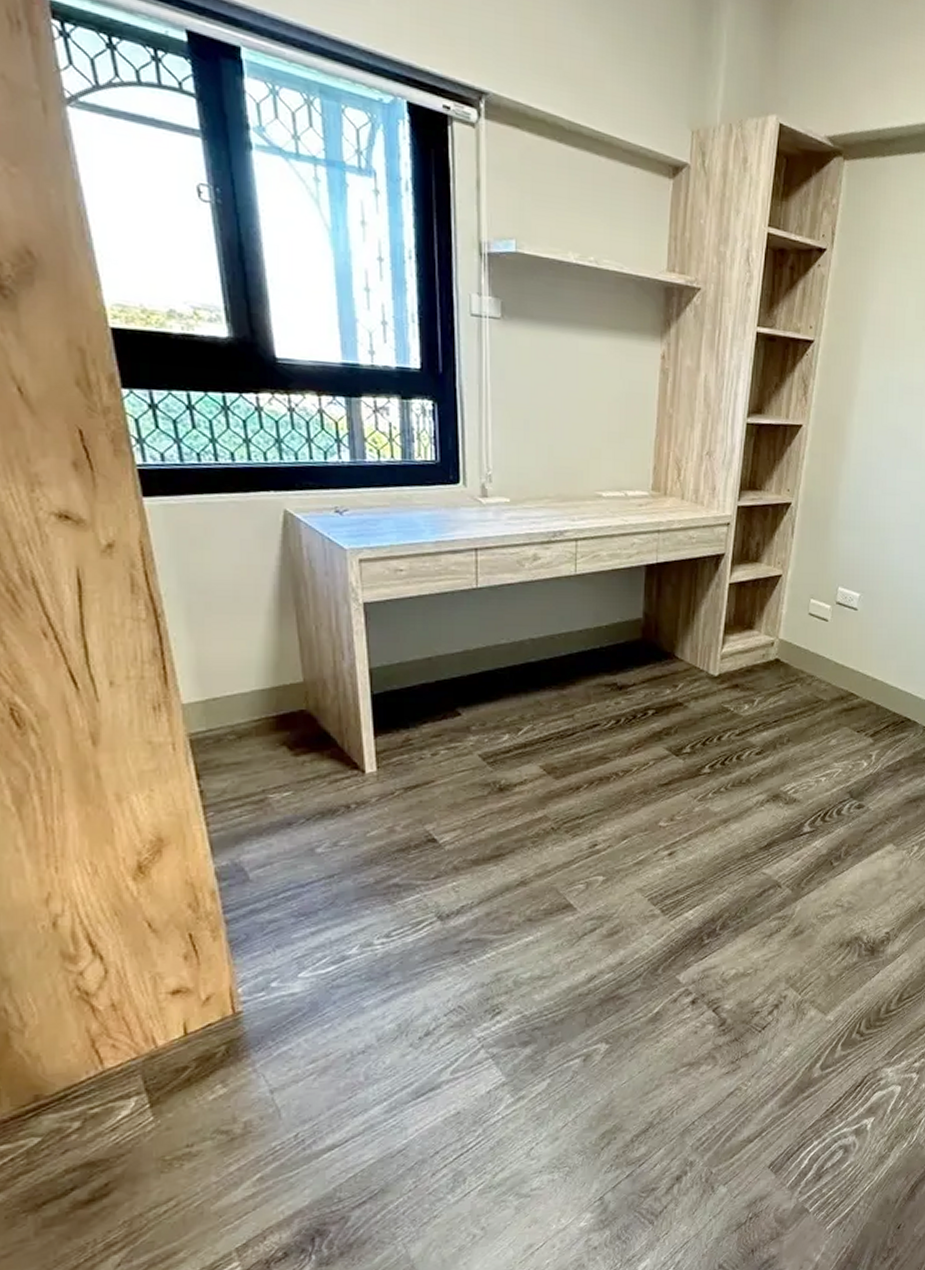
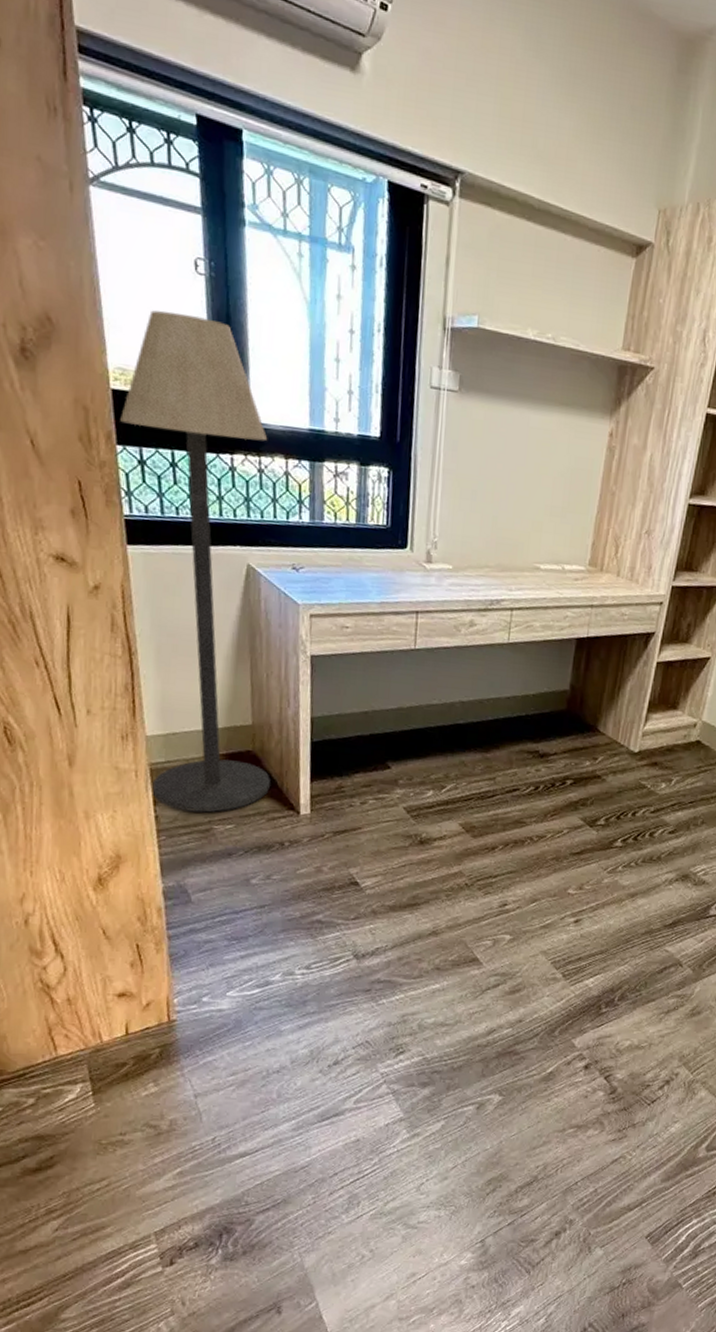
floor lamp: none [124,241,329,782] -> present [120,310,270,813]

